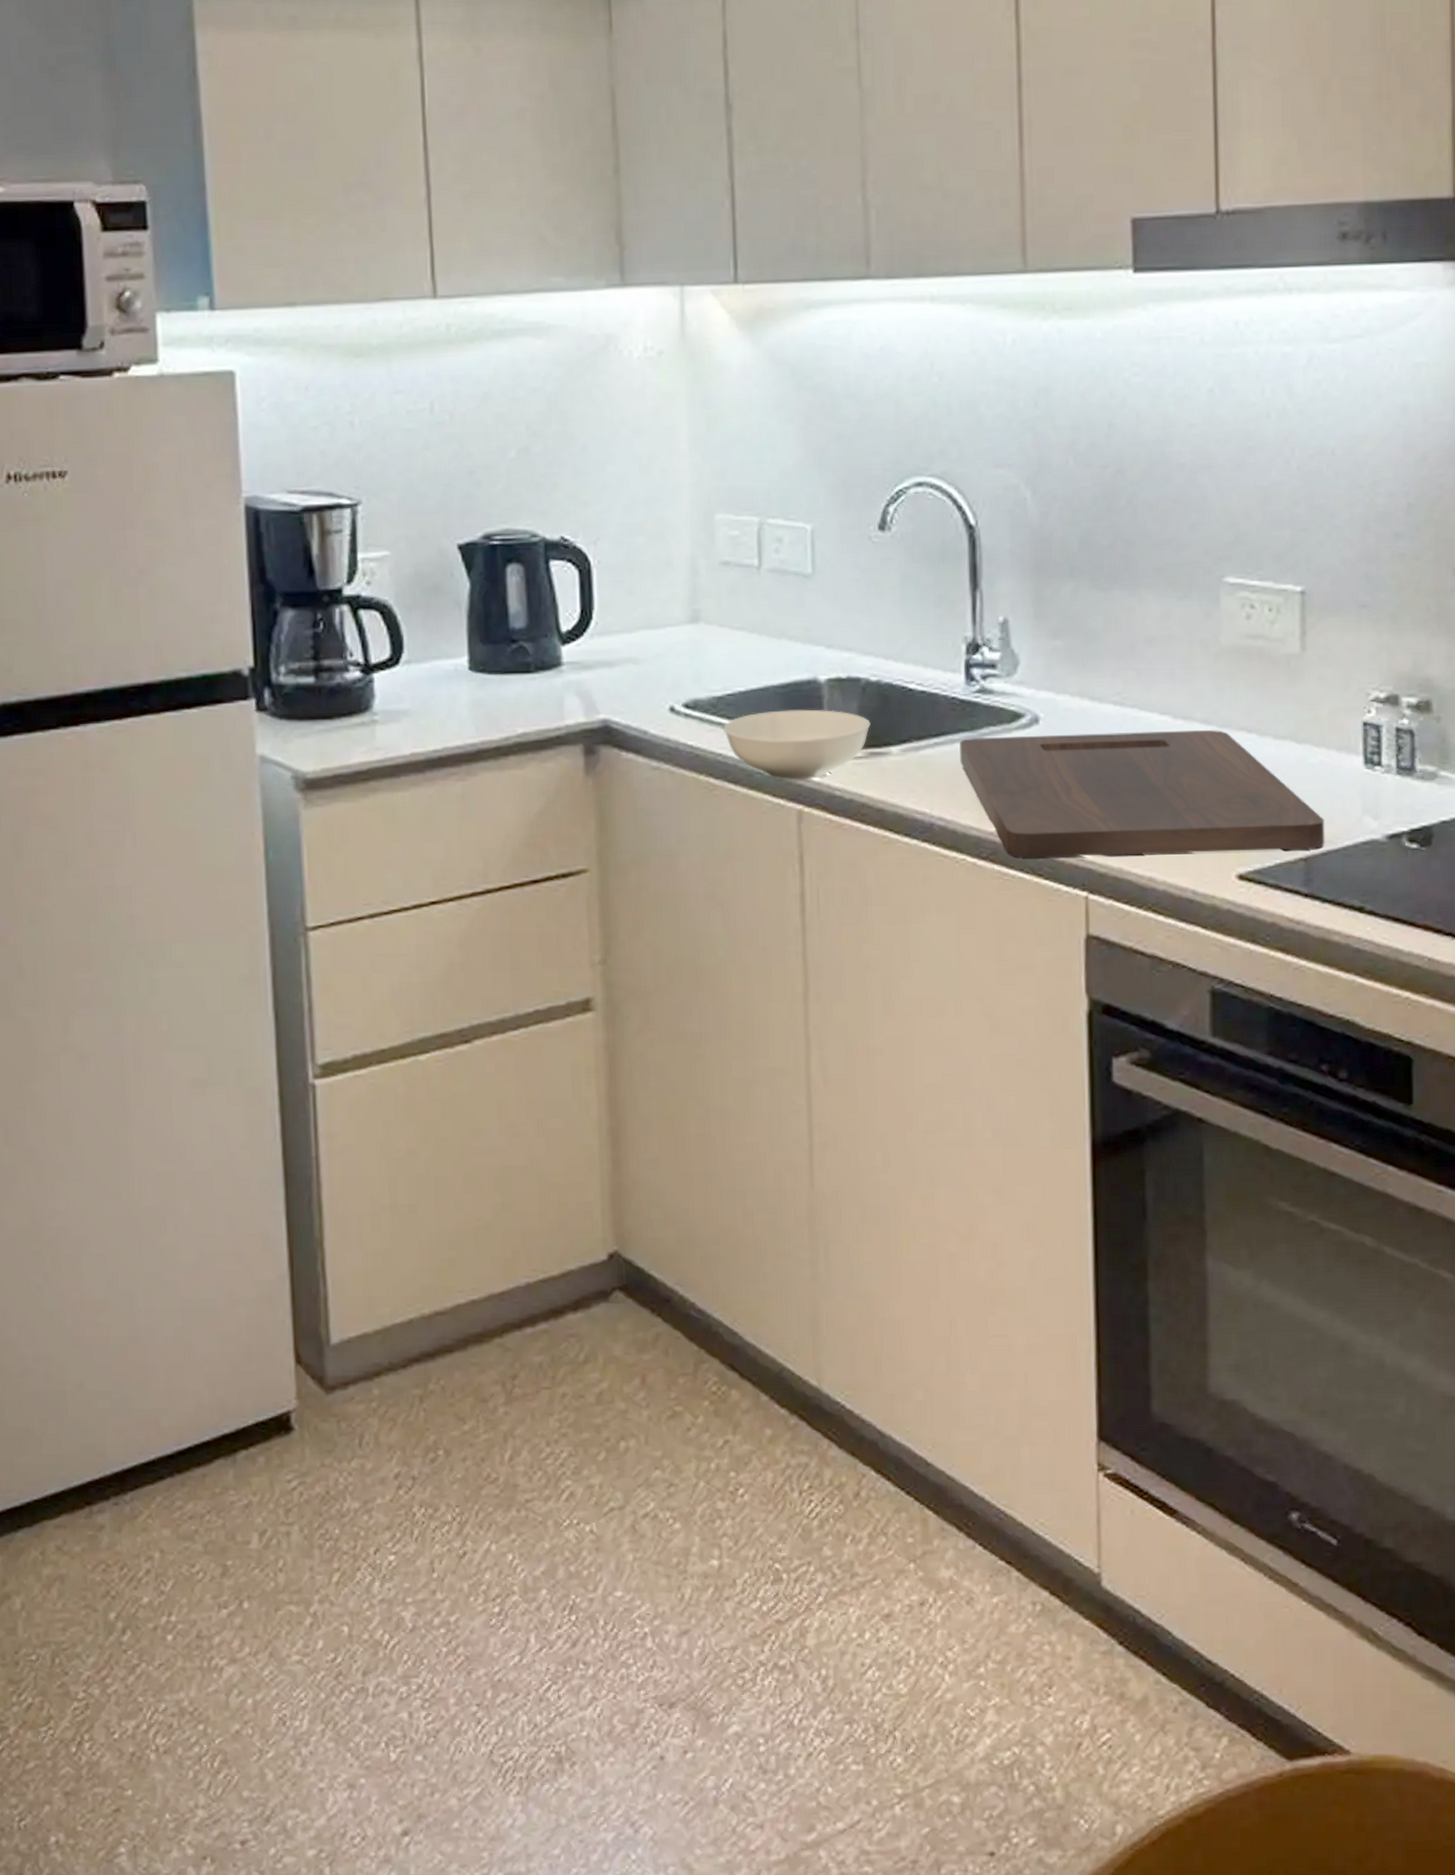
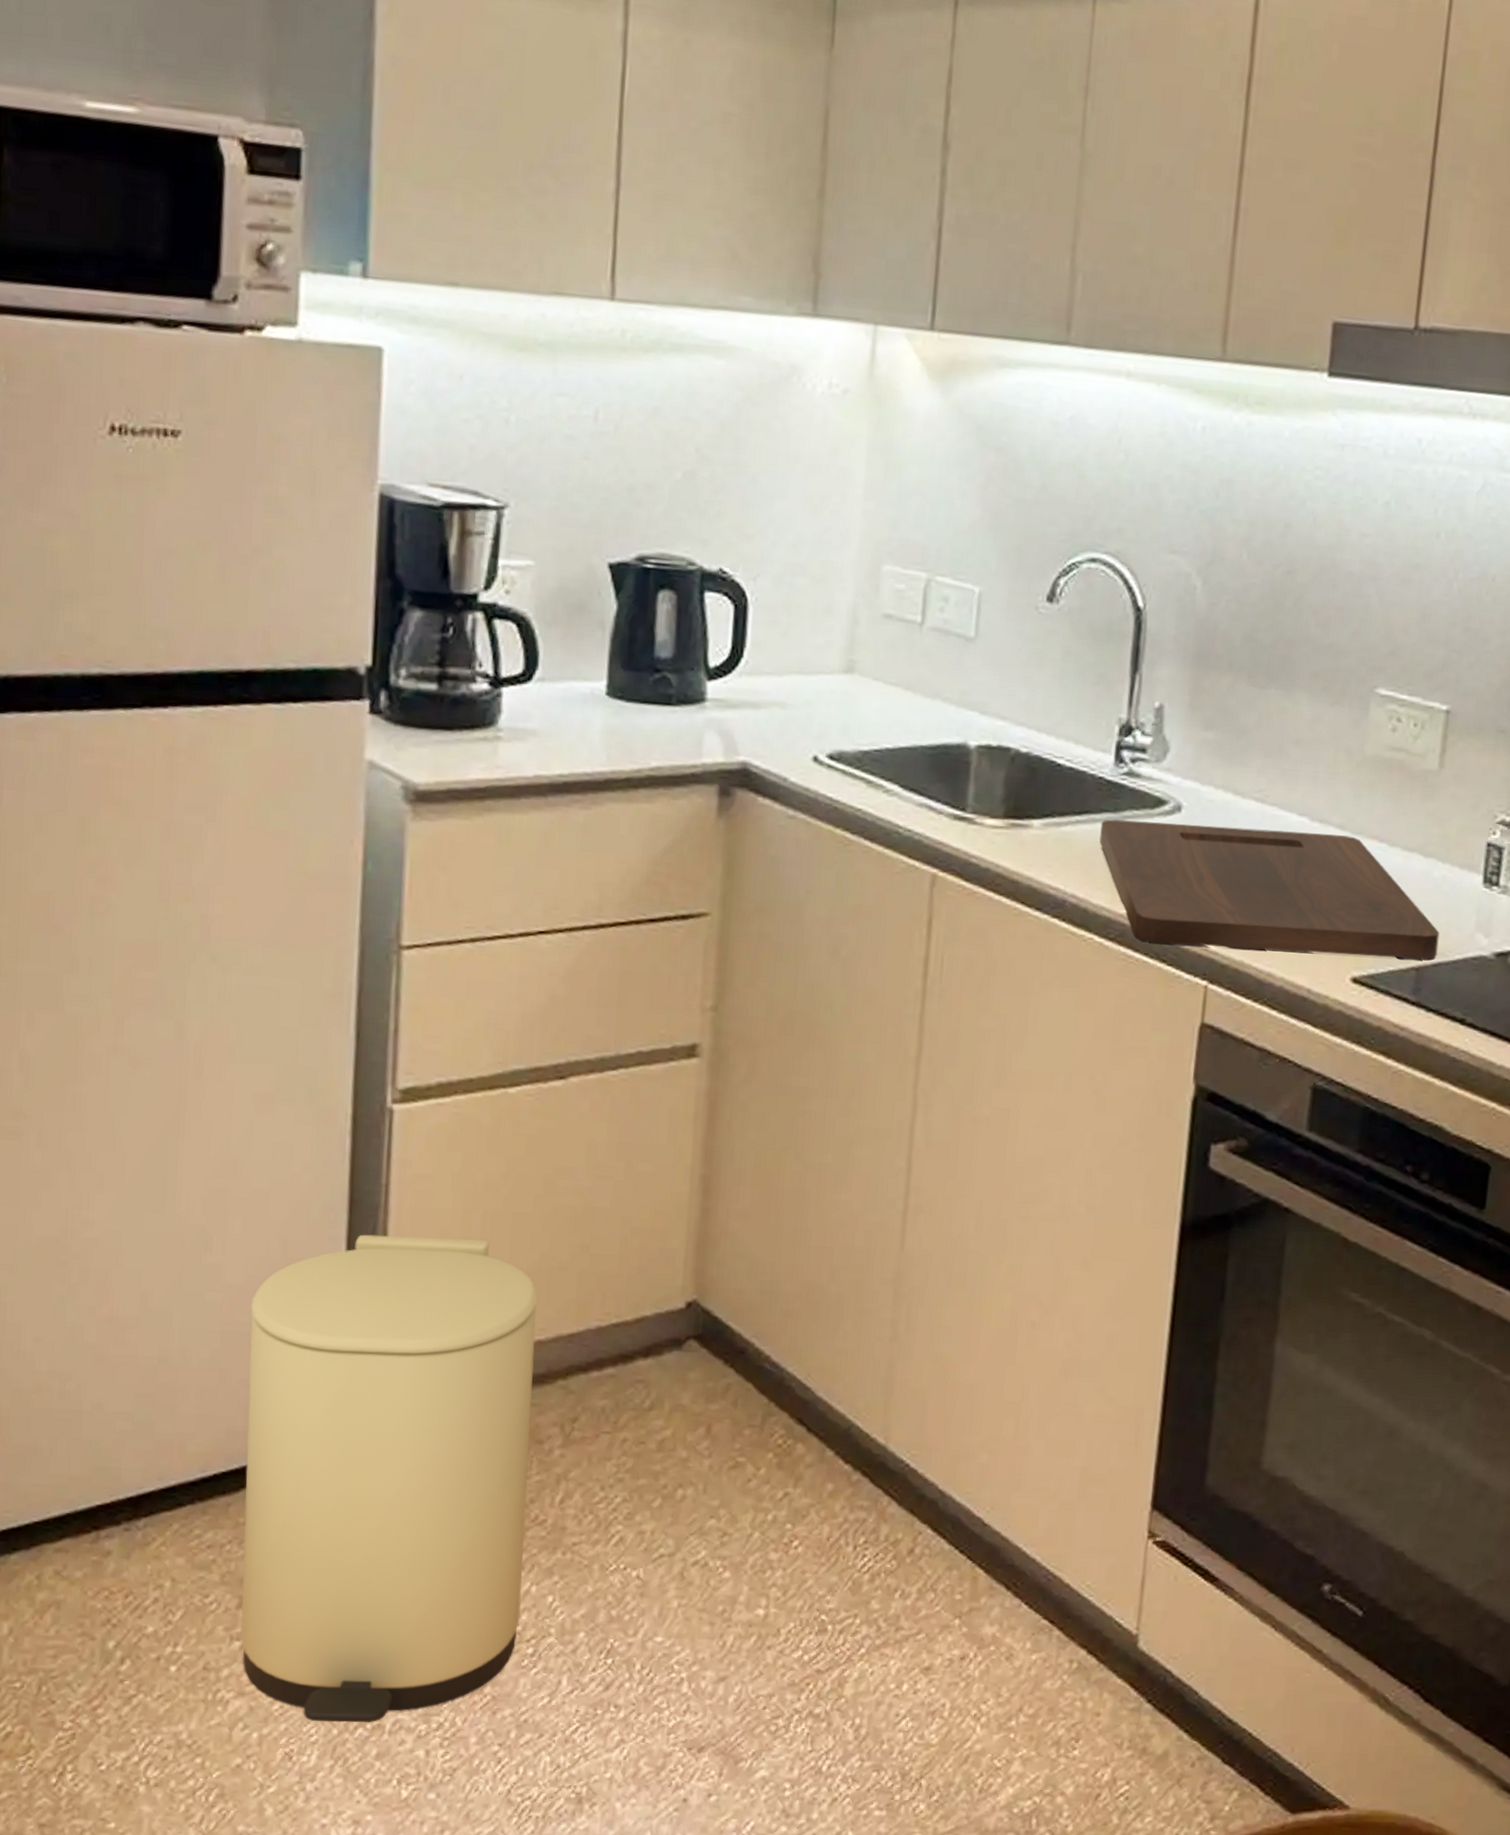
pedal bin: none [205,1204,484,1687] -> present [240,1234,538,1723]
bowl: present [723,709,871,781] -> none [865,771,1016,844]

